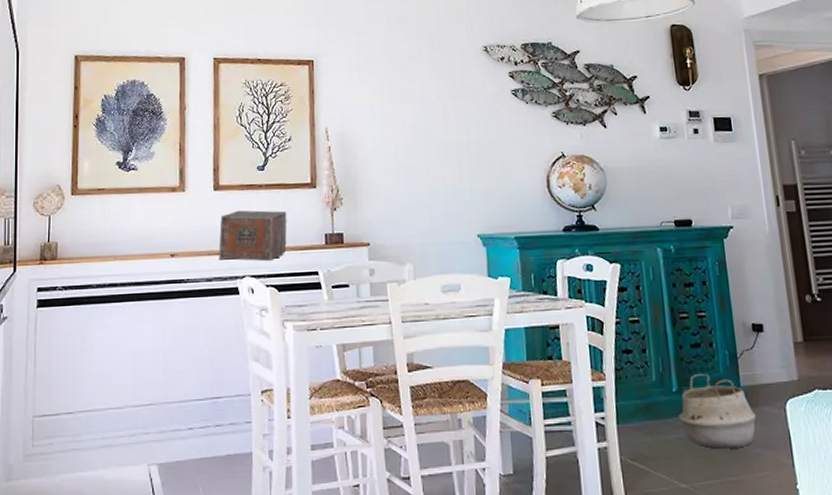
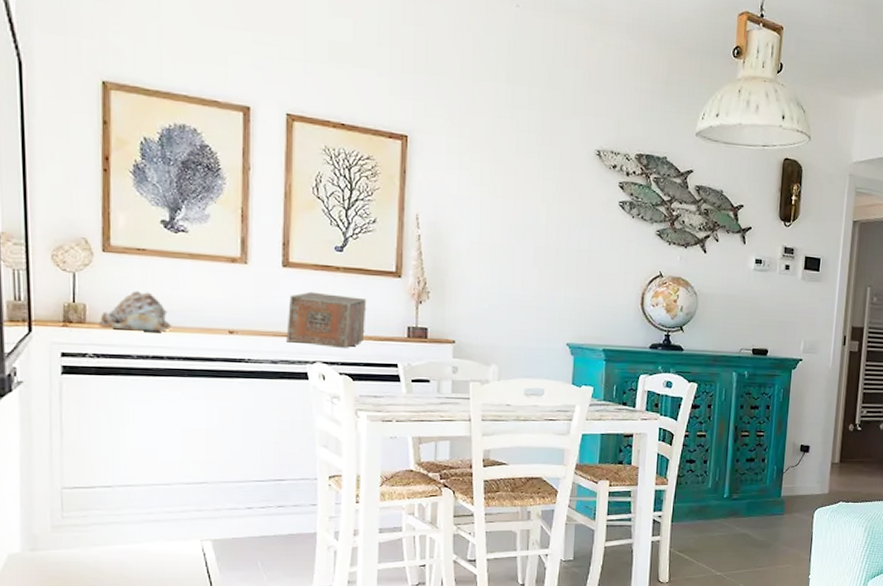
seashell: none [67,225,125,263] -> present [98,290,172,332]
woven basket: present [679,373,756,449] -> none [725,483,789,545]

